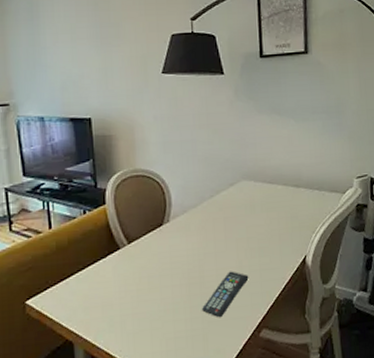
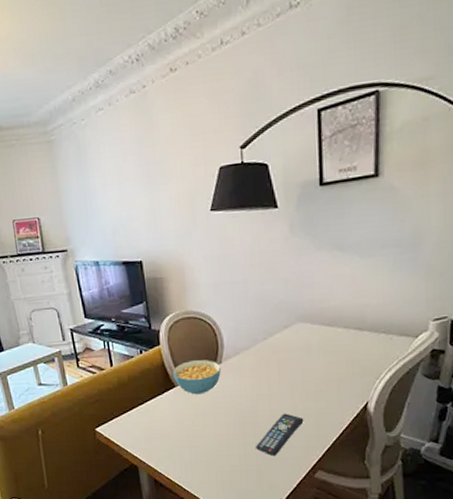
cereal bowl: none [117,219,169,257] -> present [172,360,222,395]

